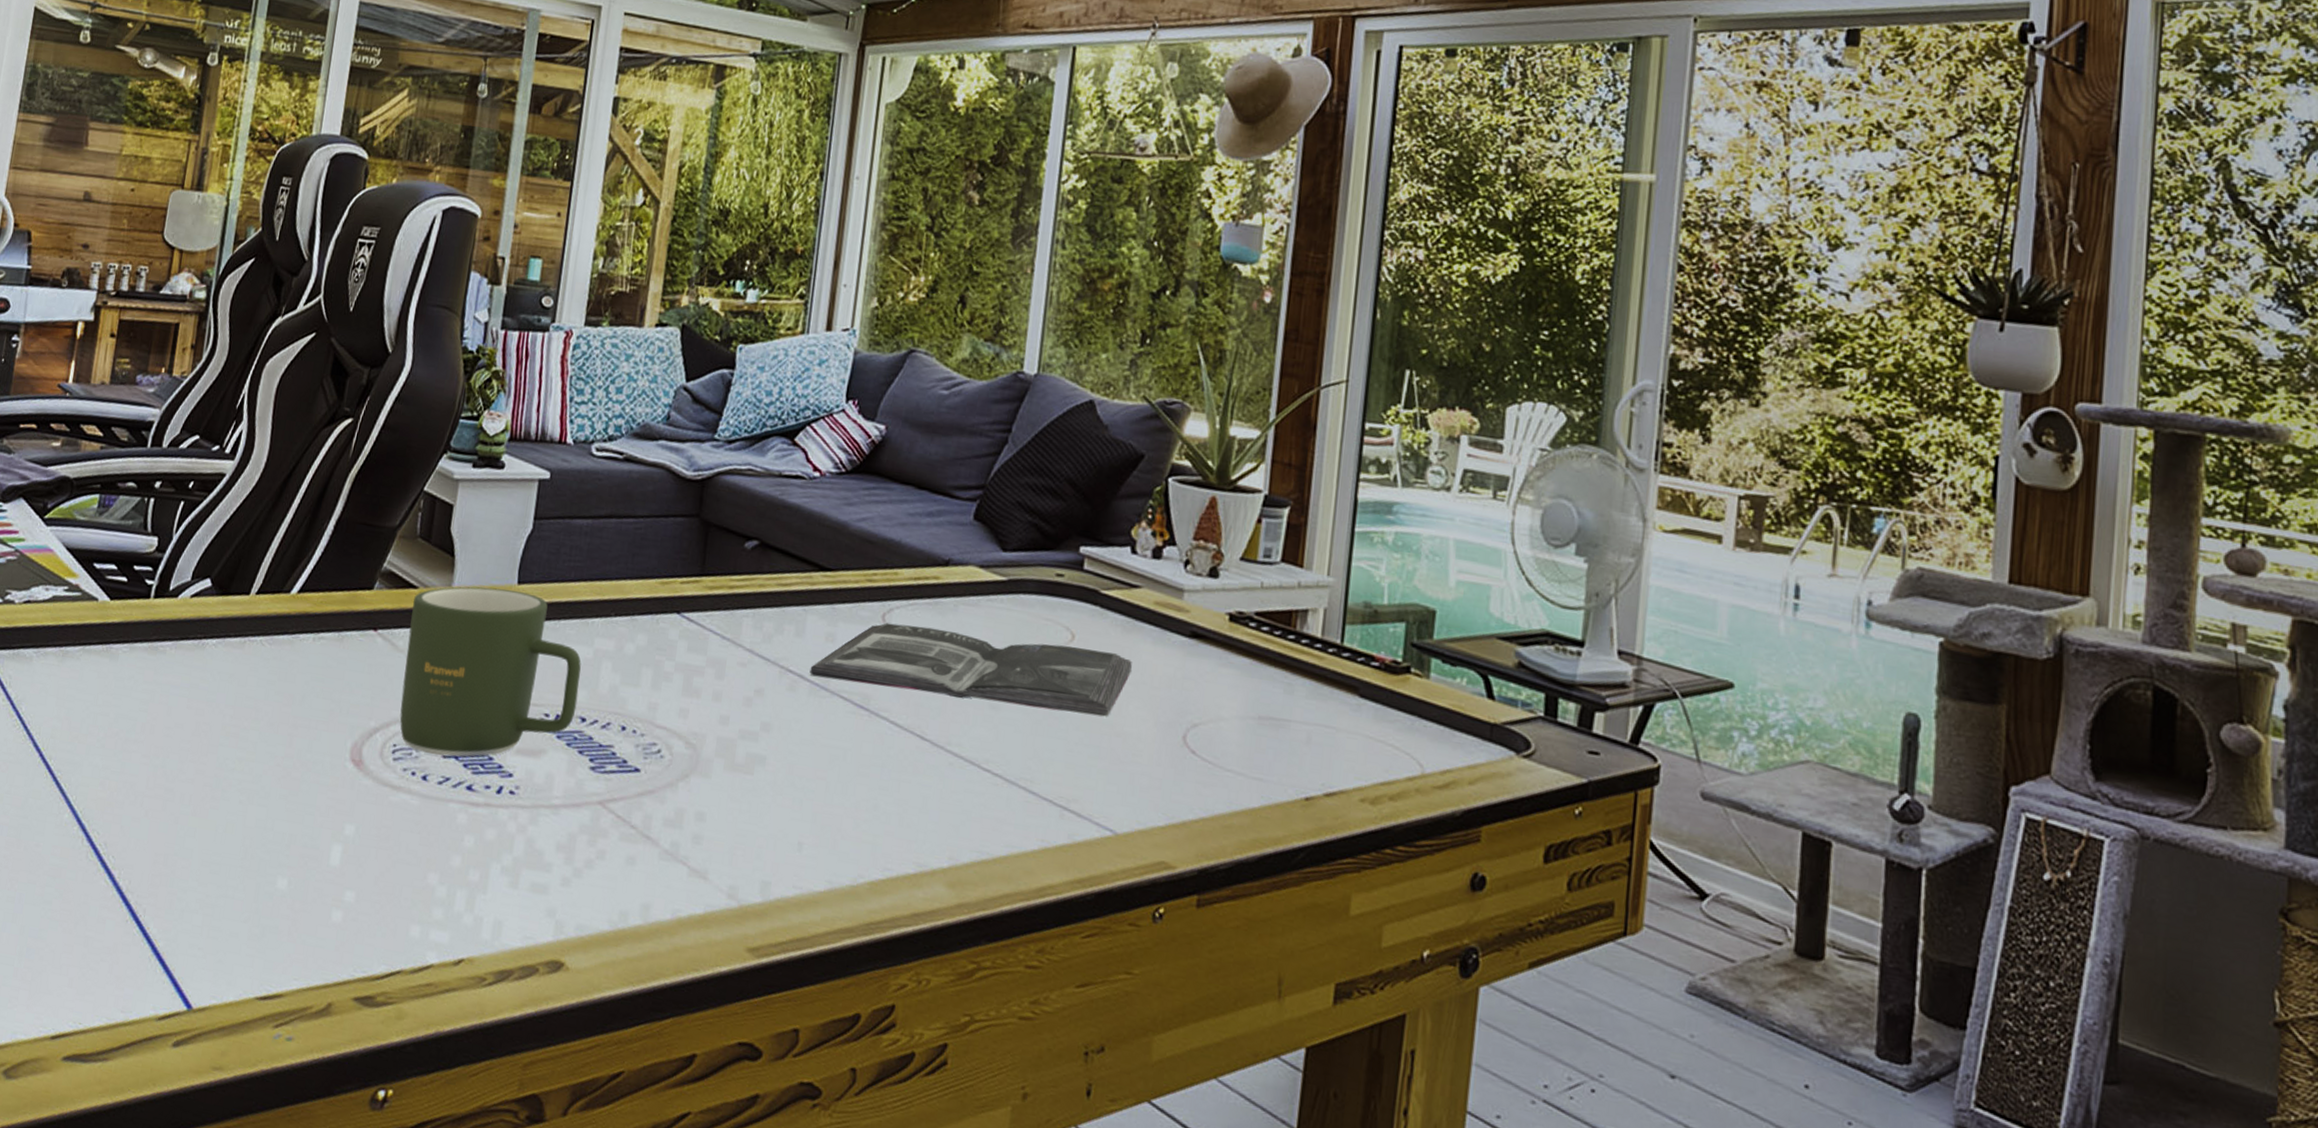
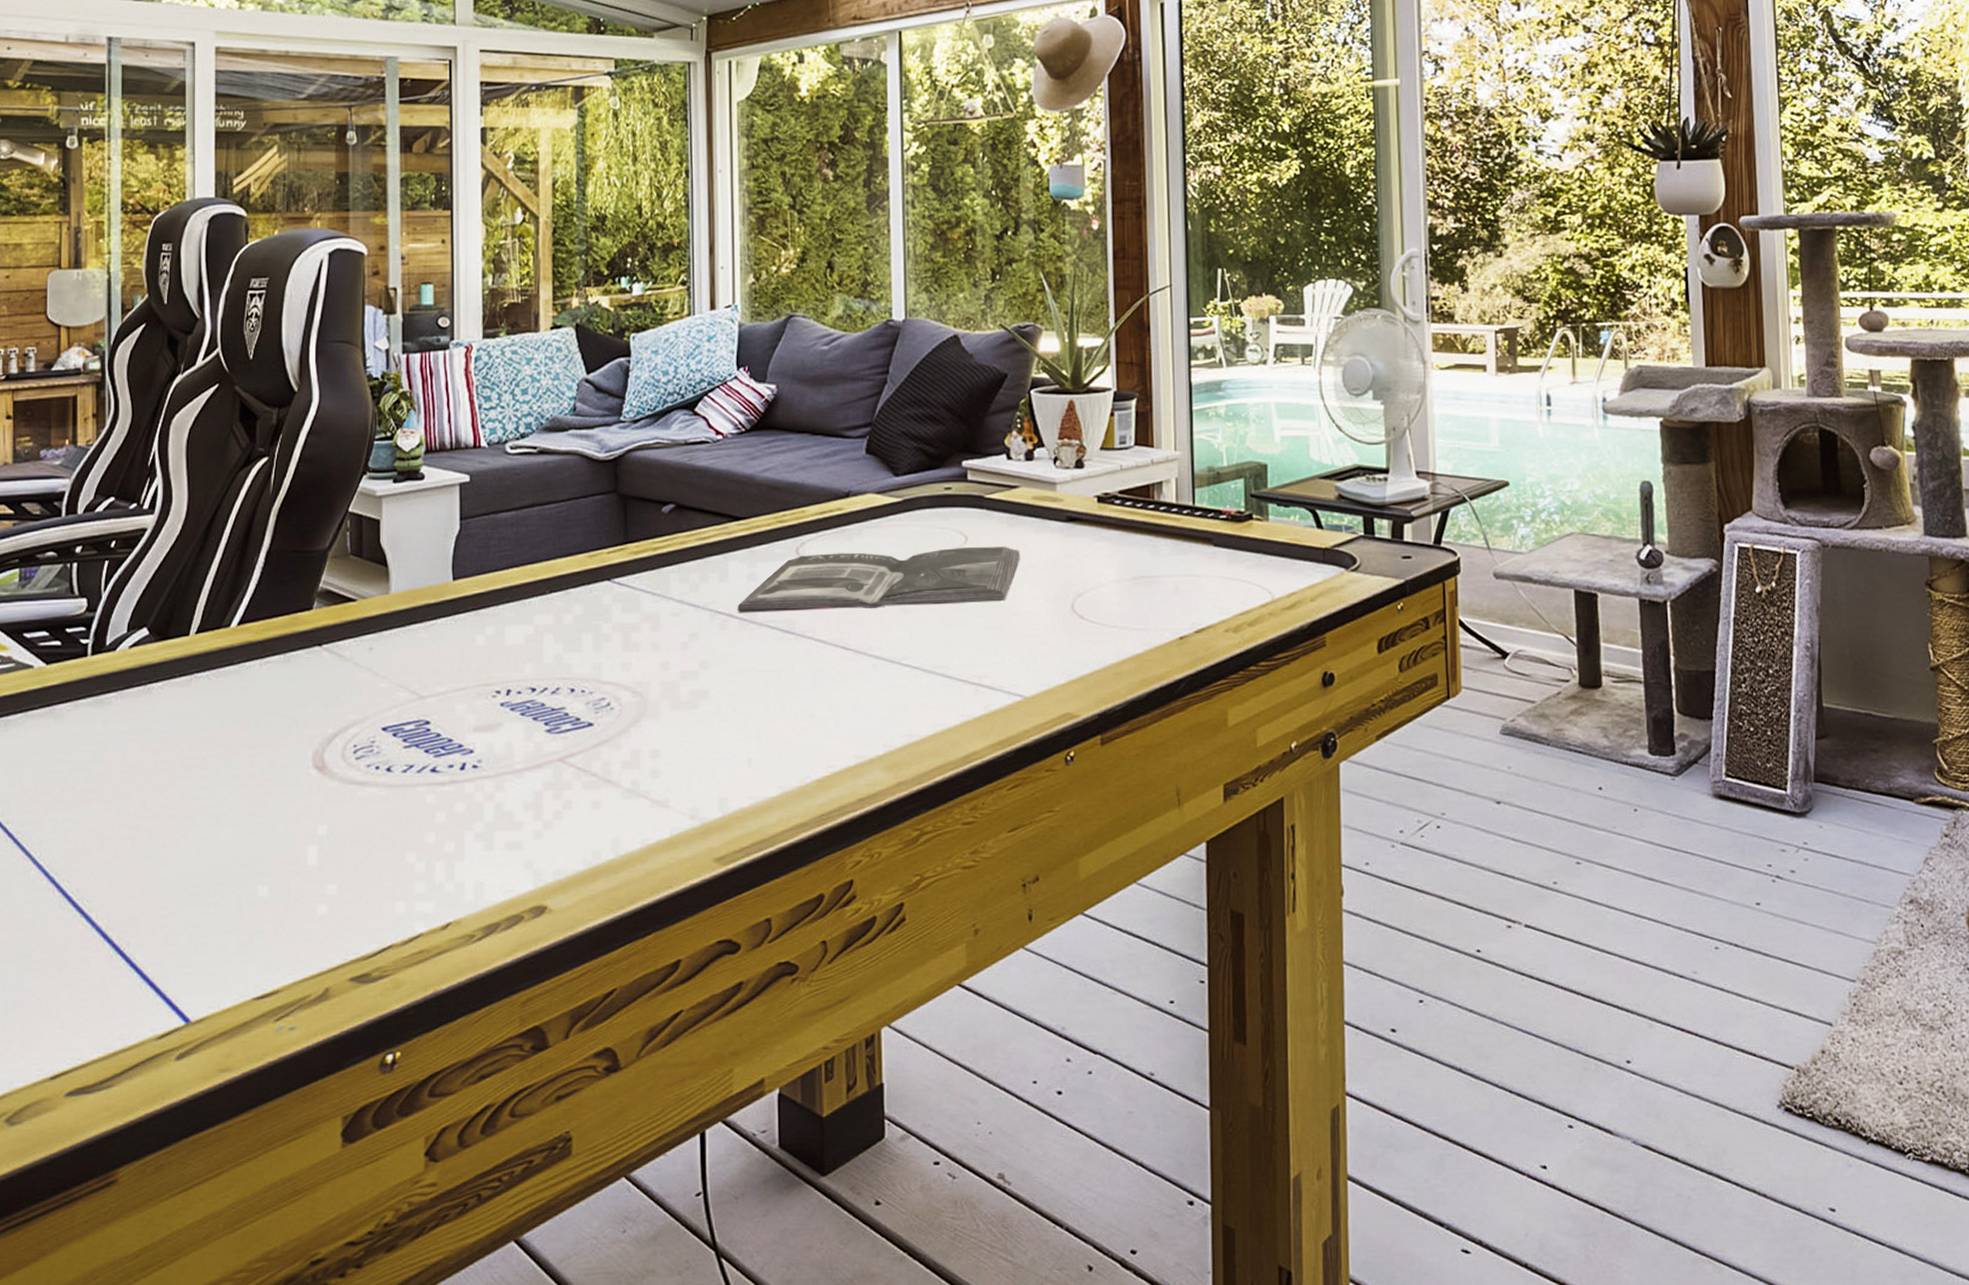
mug: present [400,586,582,757] -> none [354,587,525,747]

